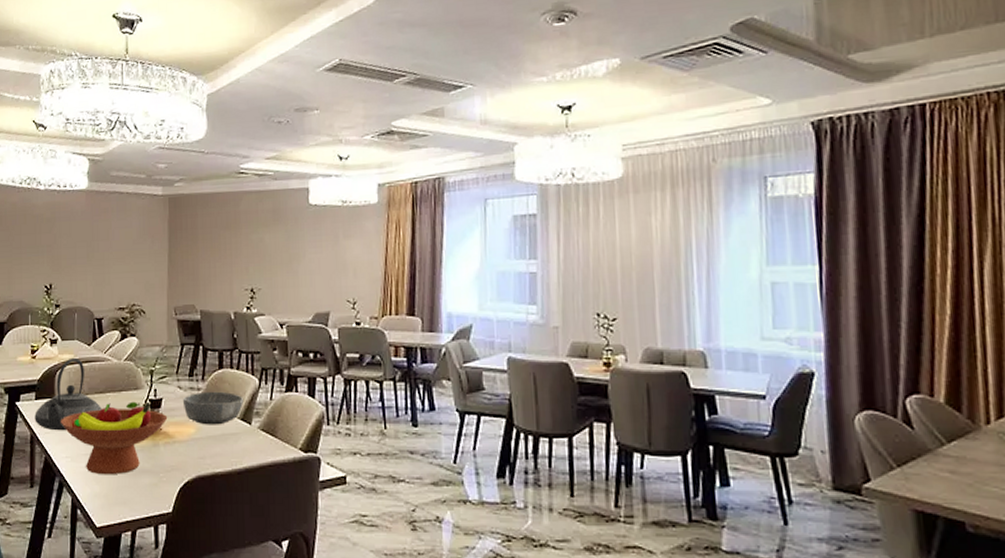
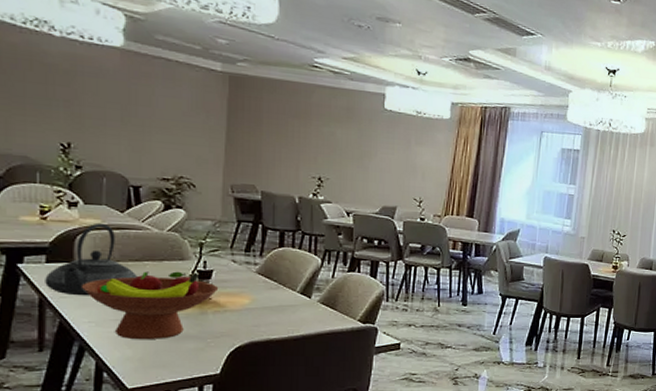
bowl: present [182,391,243,425] -> none [236,266,304,297]

